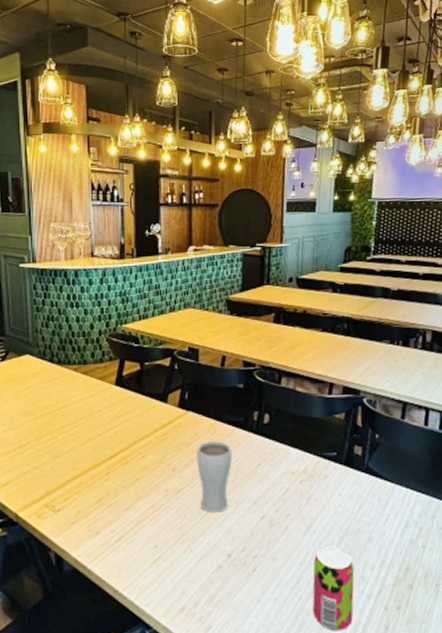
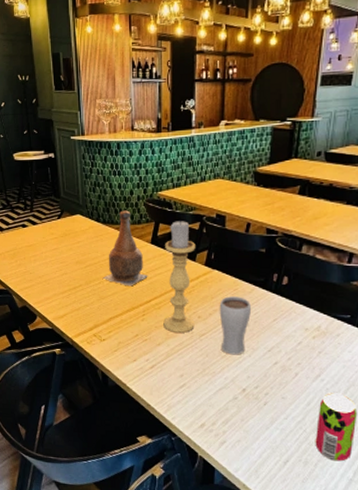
bottle: none [56,347,112,439] -> present [102,210,148,287]
candle holder: none [132,357,169,492] -> present [163,221,195,333]

